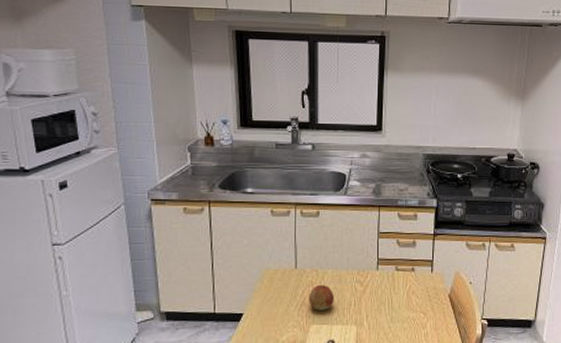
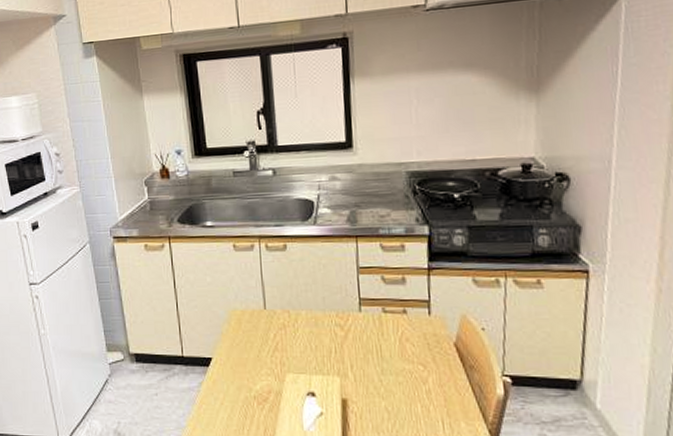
apple: present [308,284,335,311] -> none [281,327,312,357]

